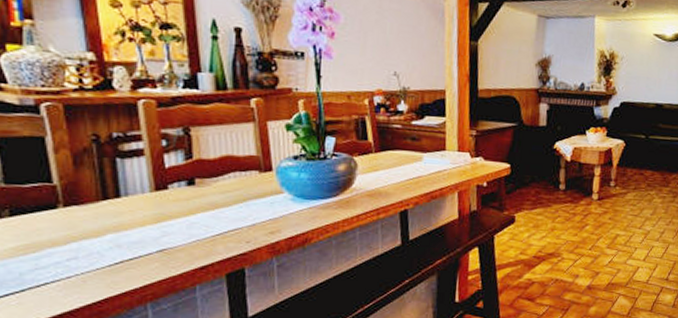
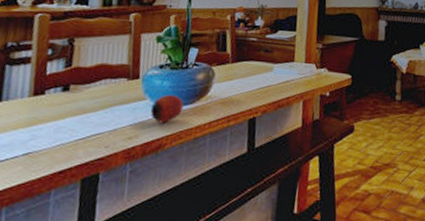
apple: none [290,188,326,218] -> present [150,95,184,124]

